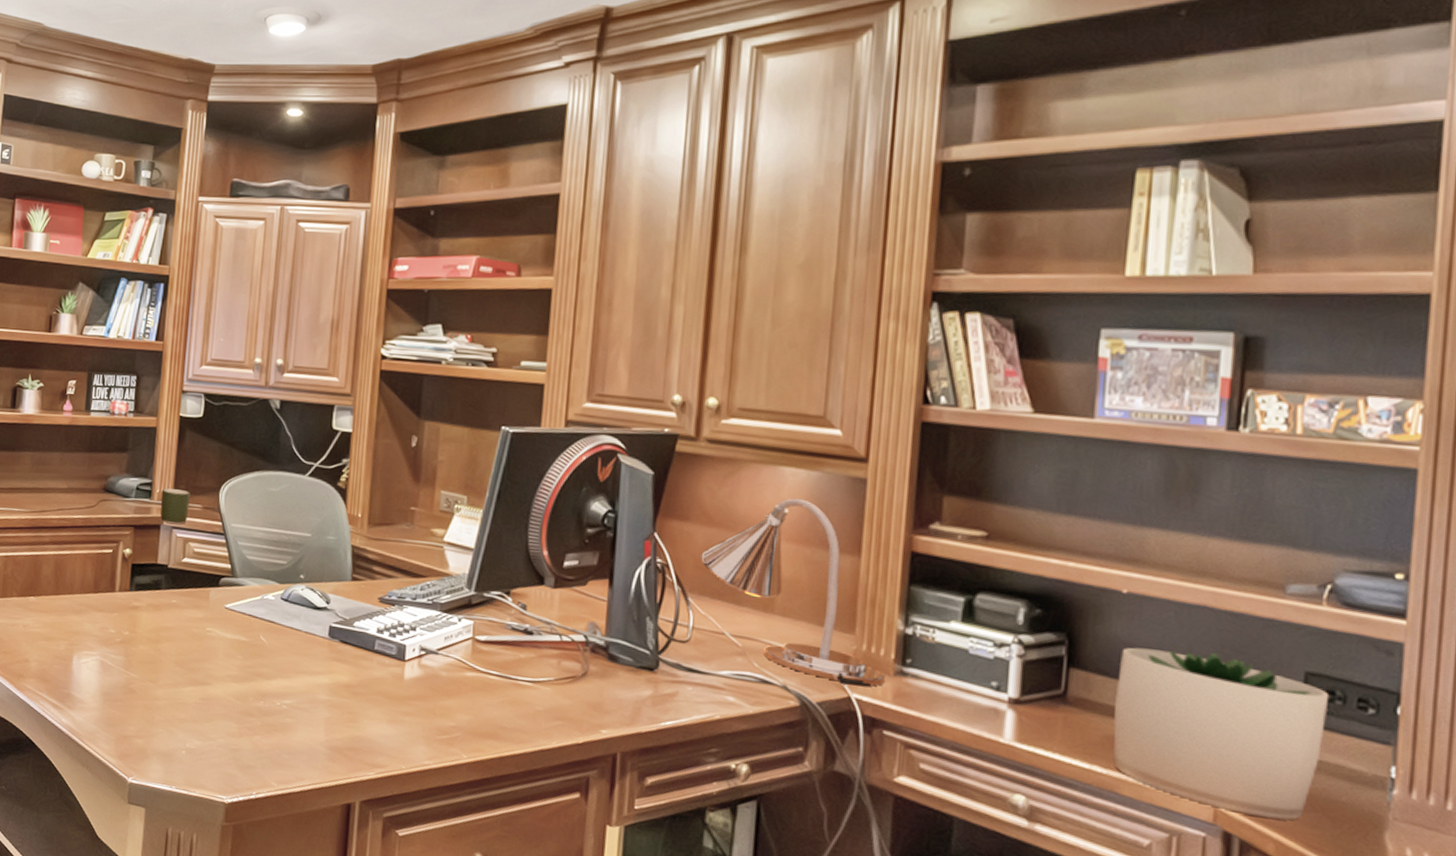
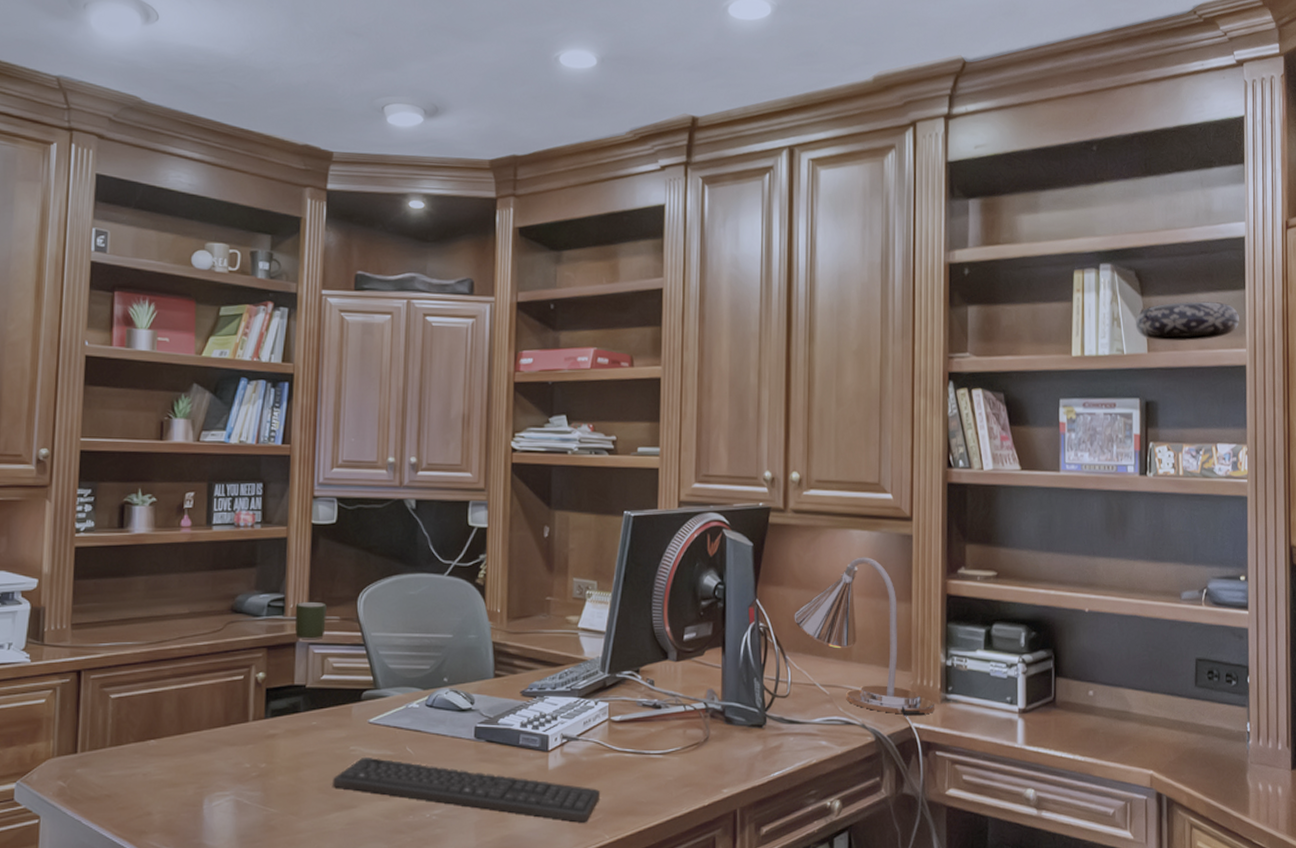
computer keyboard: none [189,639,460,737] -> present [333,756,601,822]
planter: present [1113,647,1330,821] -> none [1085,651,1211,776]
decorative bowl: none [1234,208,1424,260] -> present [1135,301,1239,341]

